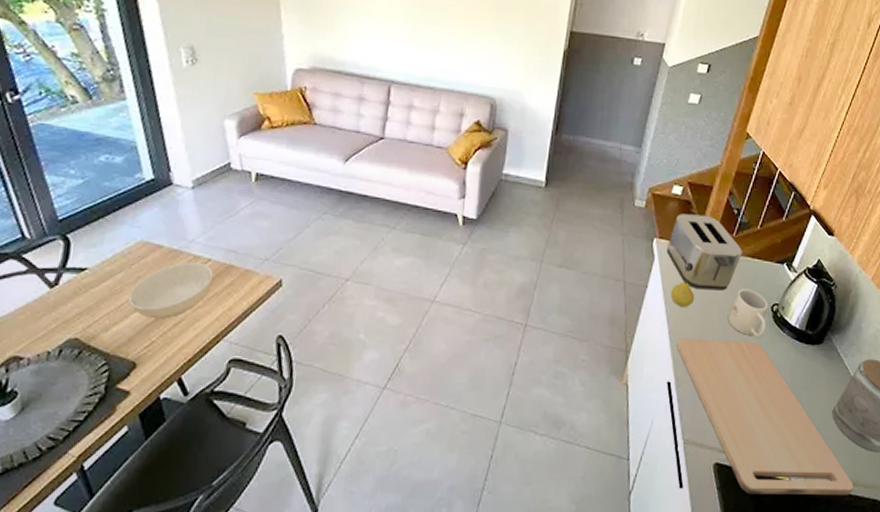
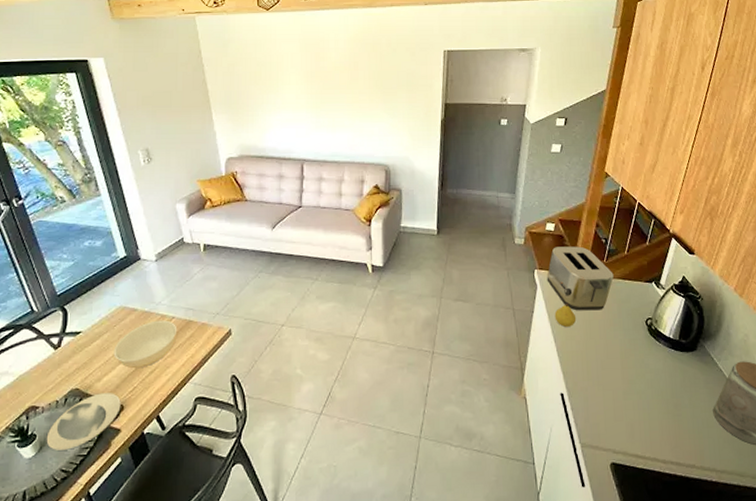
plate: none [30,346,133,413] -> present [46,393,121,450]
cutting board: present [677,339,853,496] -> none [565,353,742,490]
mug: present [728,289,768,338] -> none [607,307,643,350]

